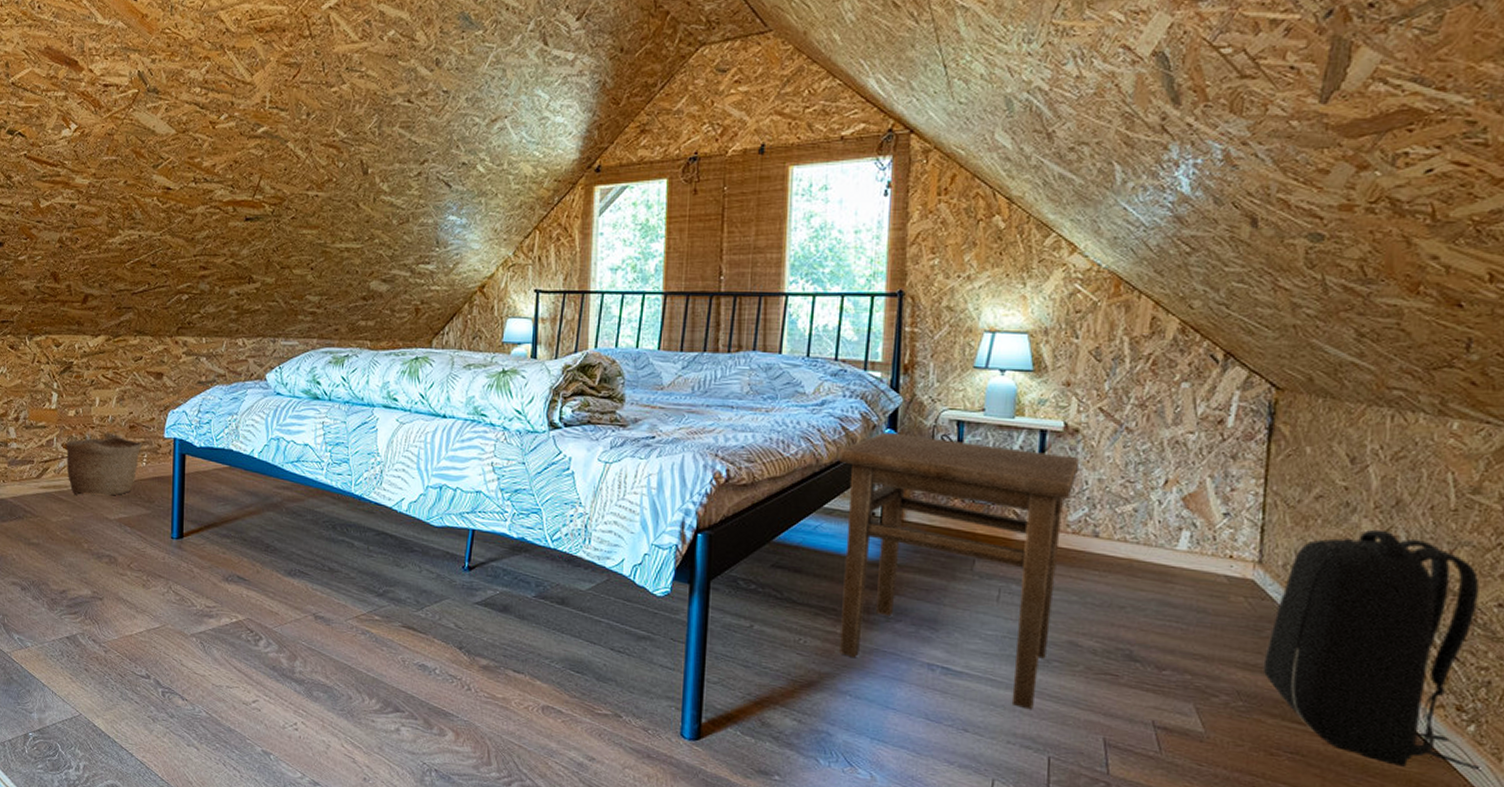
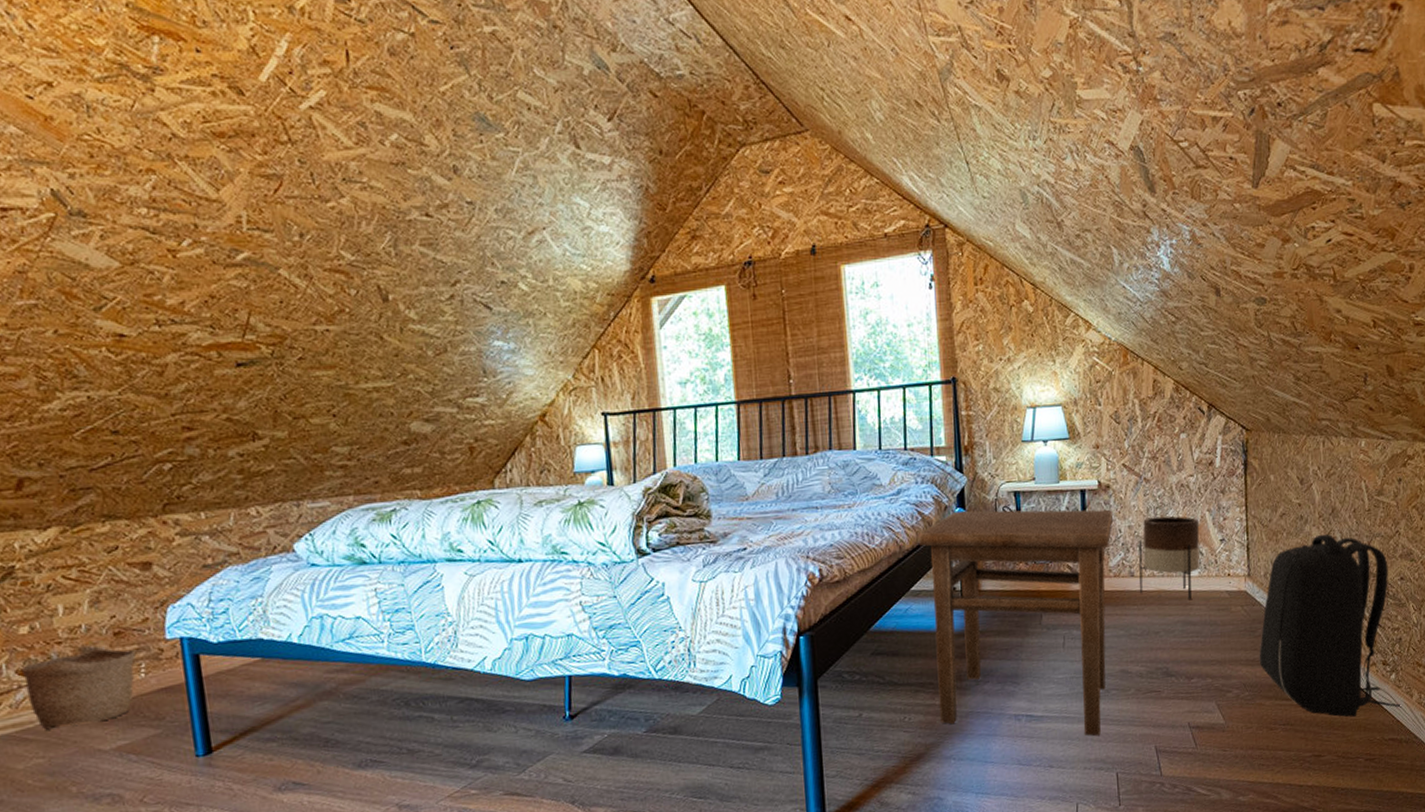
planter: none [1103,473,1197,578] -> present [1138,516,1200,600]

